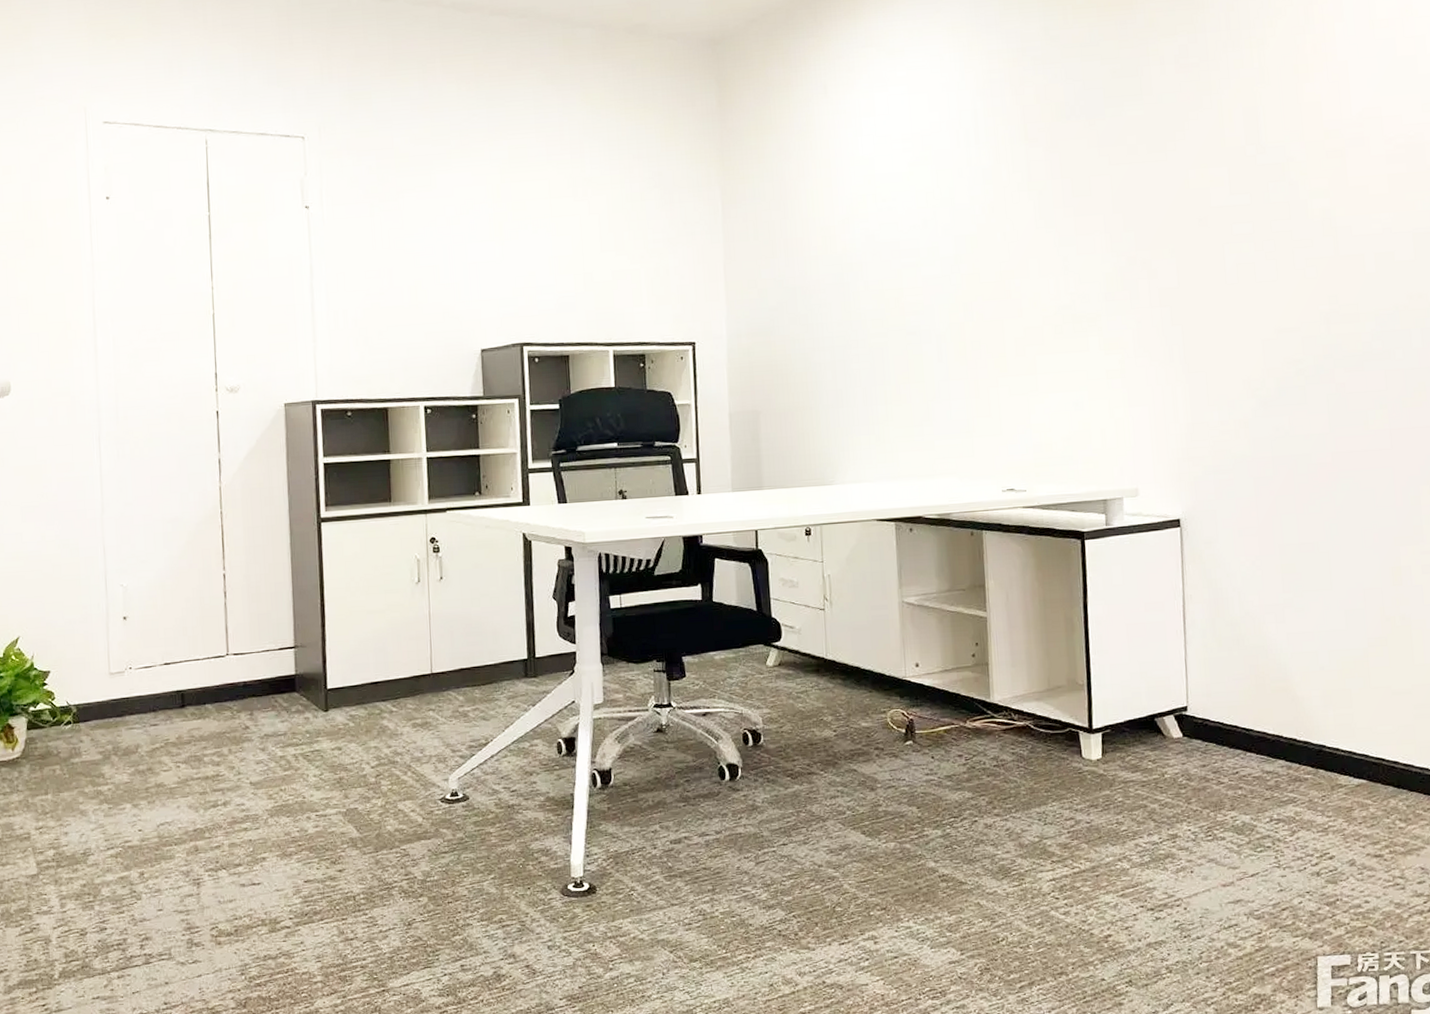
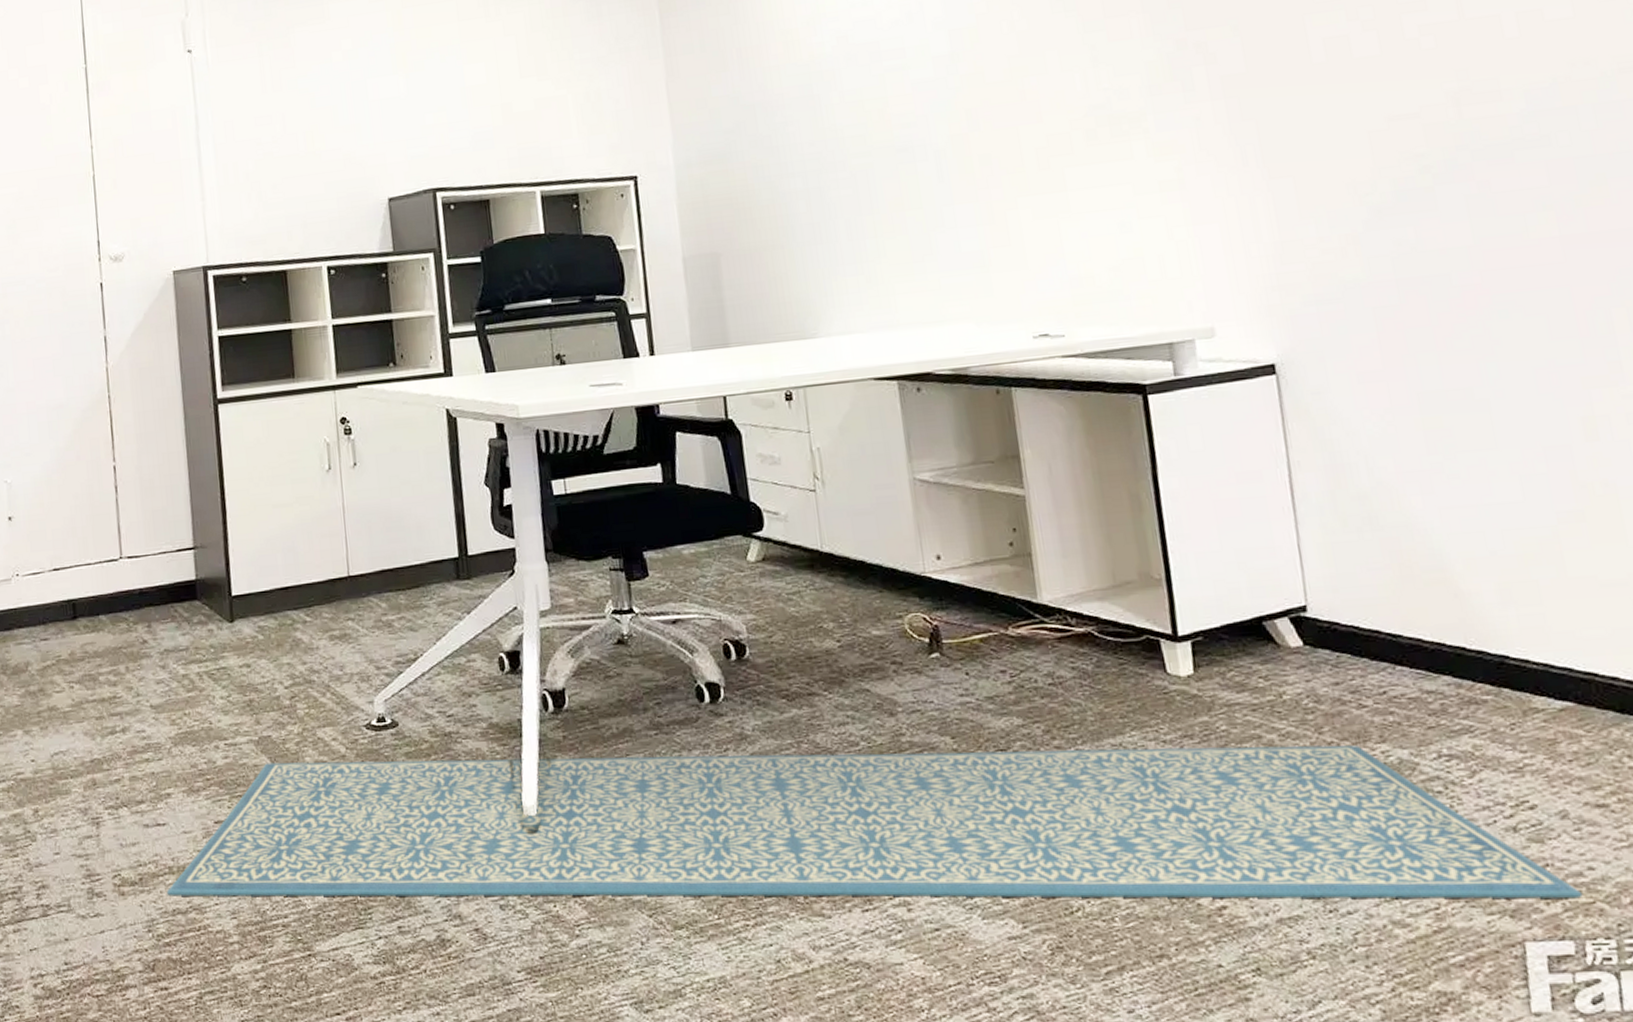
rug: none [259,812,1360,945] -> present [166,745,1583,899]

